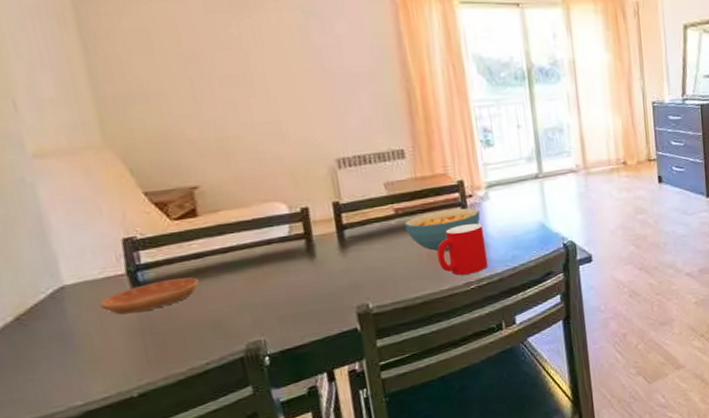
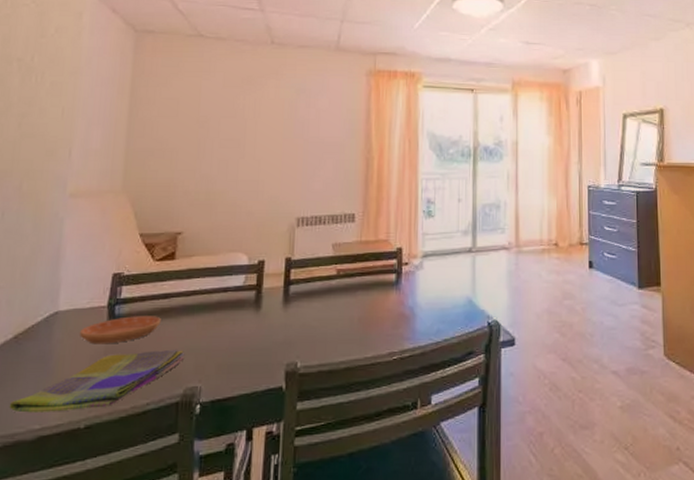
dish towel: none [35,307,239,393] -> present [9,349,185,413]
cereal bowl: present [403,208,481,252] -> none [342,275,413,318]
cup: present [437,223,488,276] -> none [368,292,414,344]

